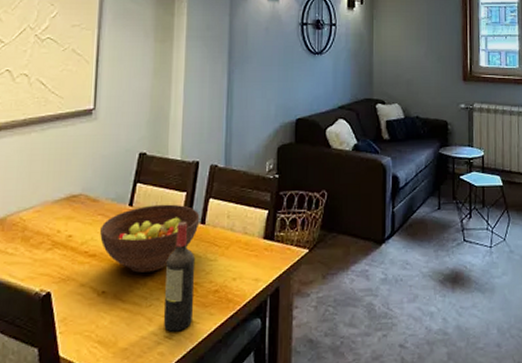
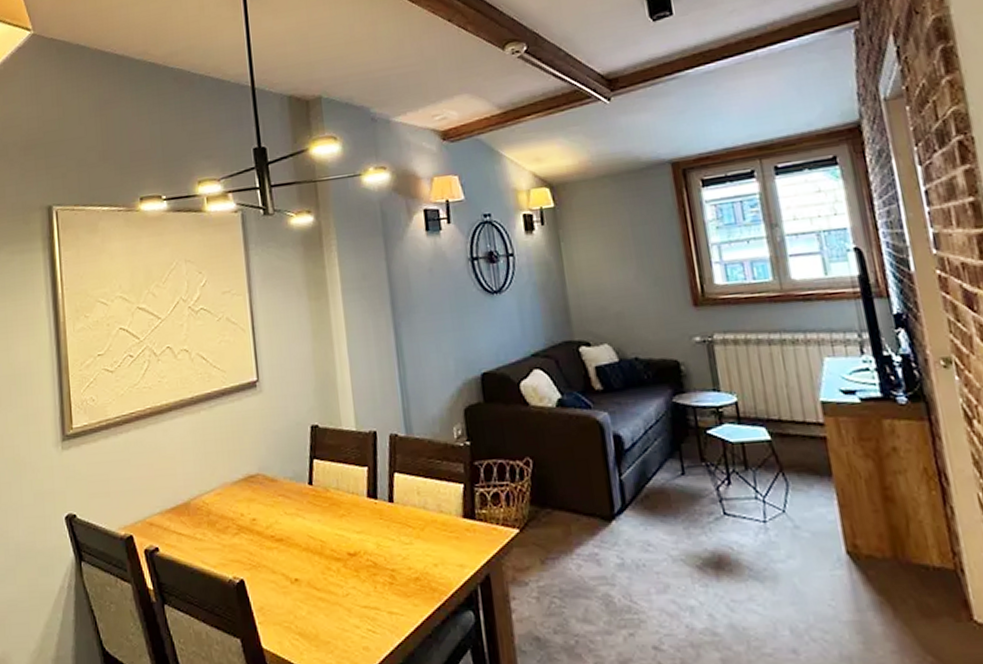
fruit bowl: present [100,204,200,273] -> none [283,480,387,558]
wine bottle: present [164,221,196,332] -> none [357,499,395,625]

